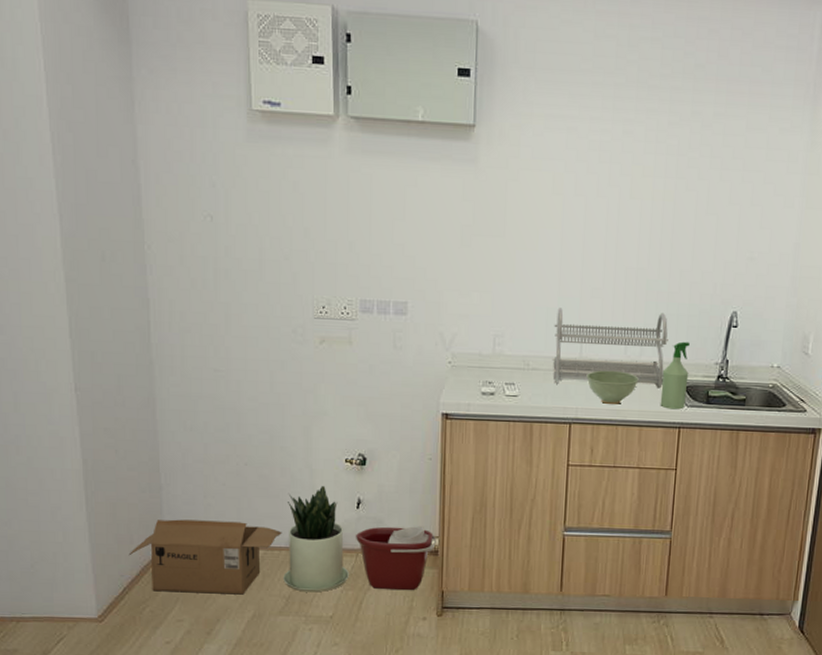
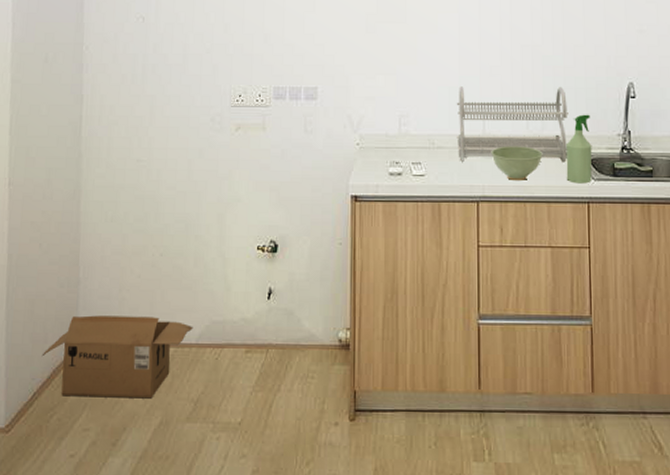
planter: present [283,486,350,593] -> none [192,276,260,395]
bucket: present [355,526,436,590] -> none [265,317,347,390]

